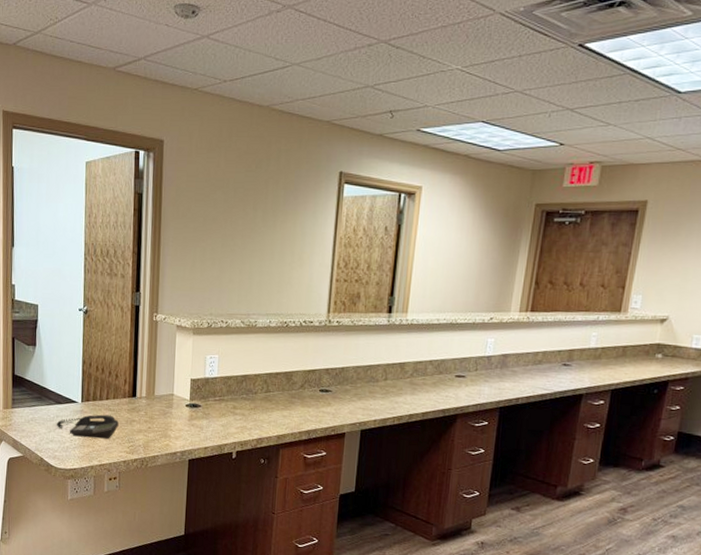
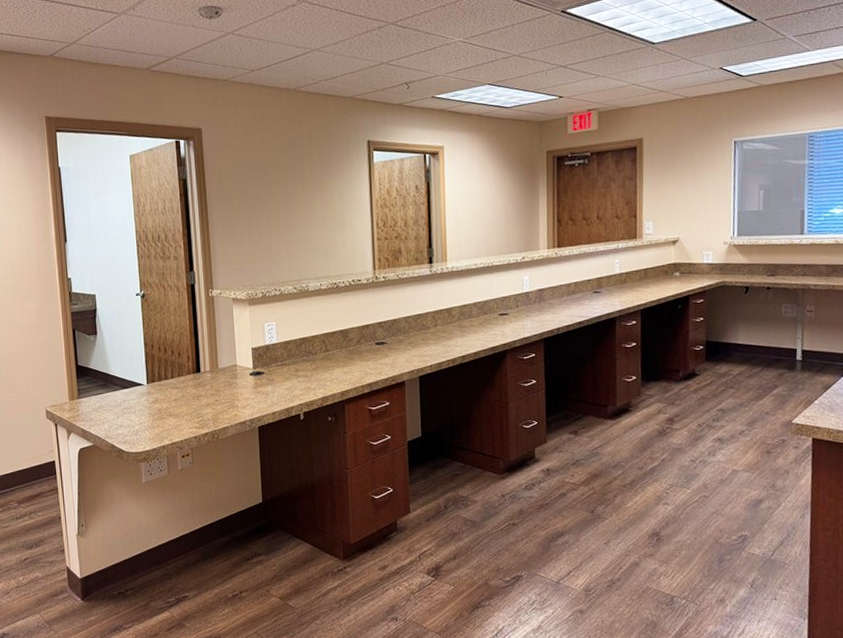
telephone: present [57,414,119,438] -> none [125,393,186,418]

